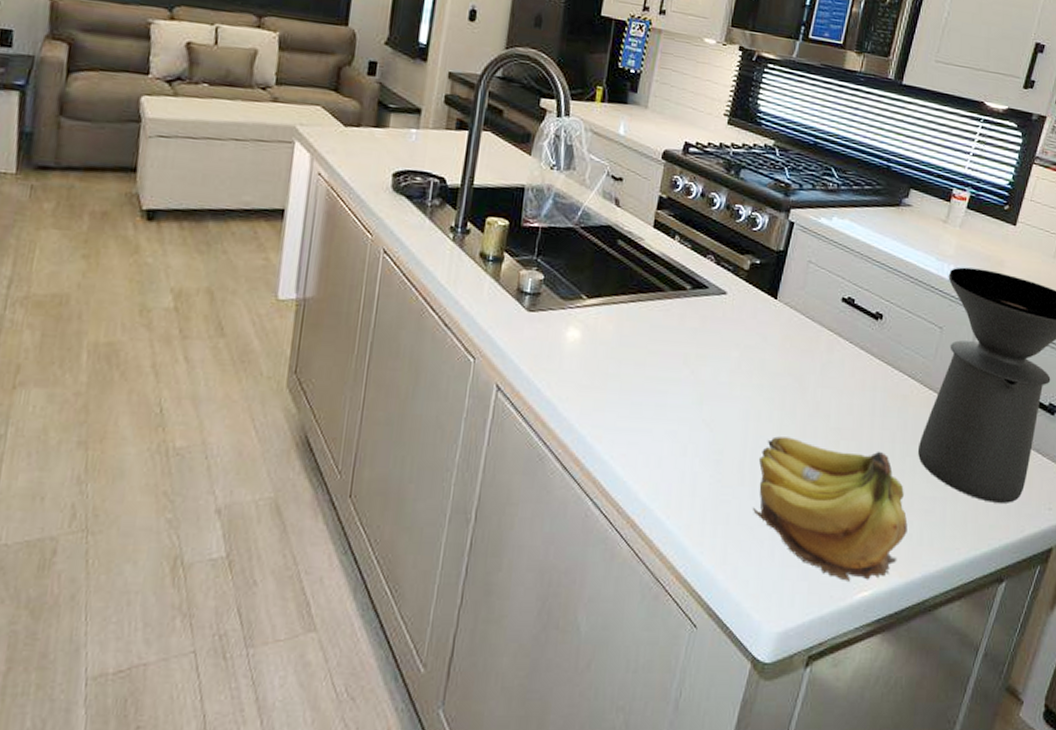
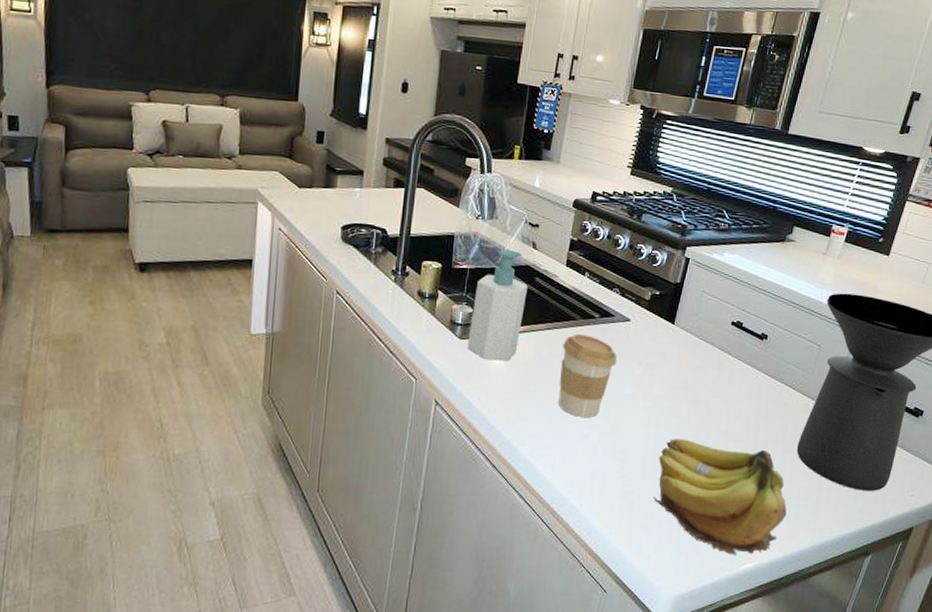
soap bottle: none [536,205,609,339] -> present [467,249,528,361]
coffee cup: none [642,307,712,409] -> present [558,333,618,417]

